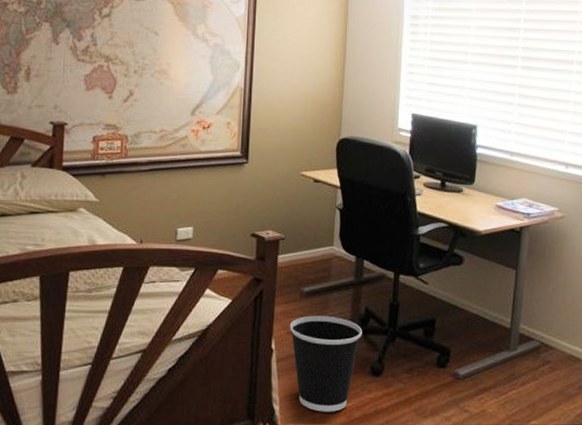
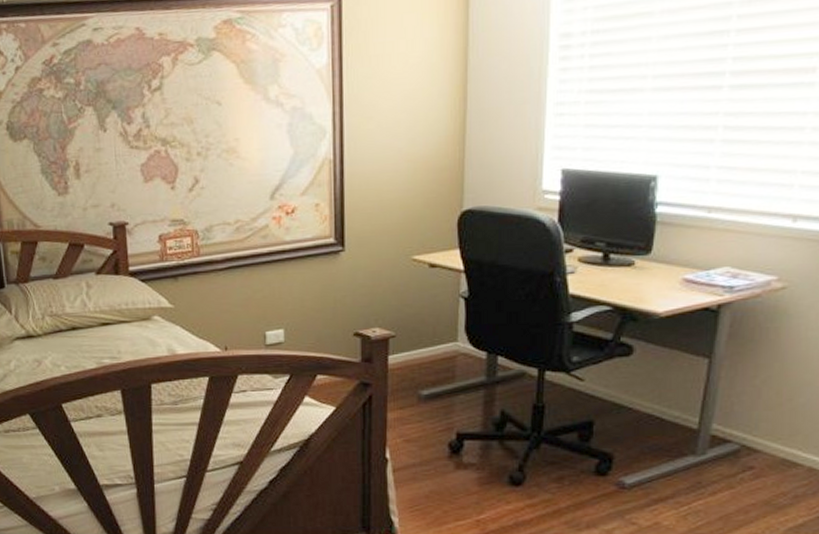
wastebasket: present [289,315,362,412] -> none [406,421,497,524]

